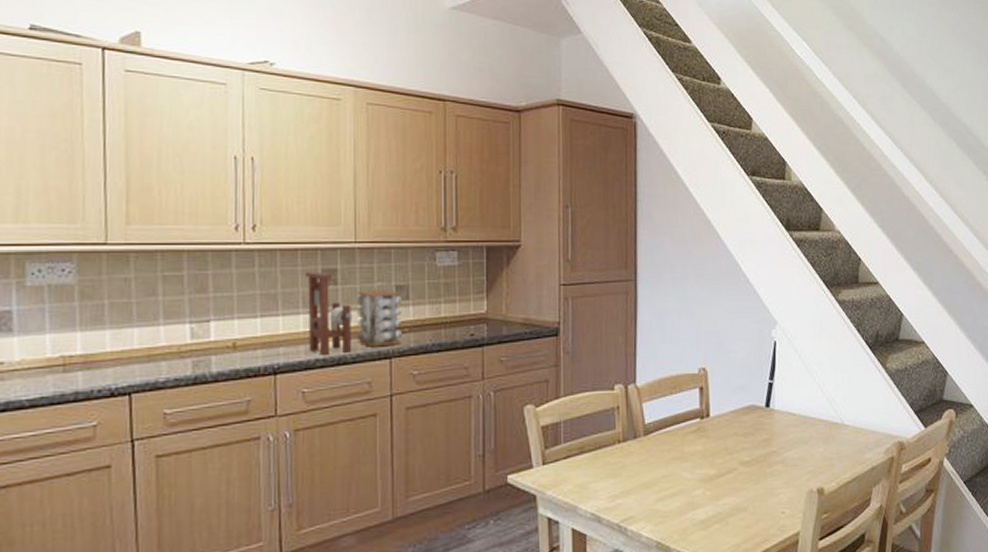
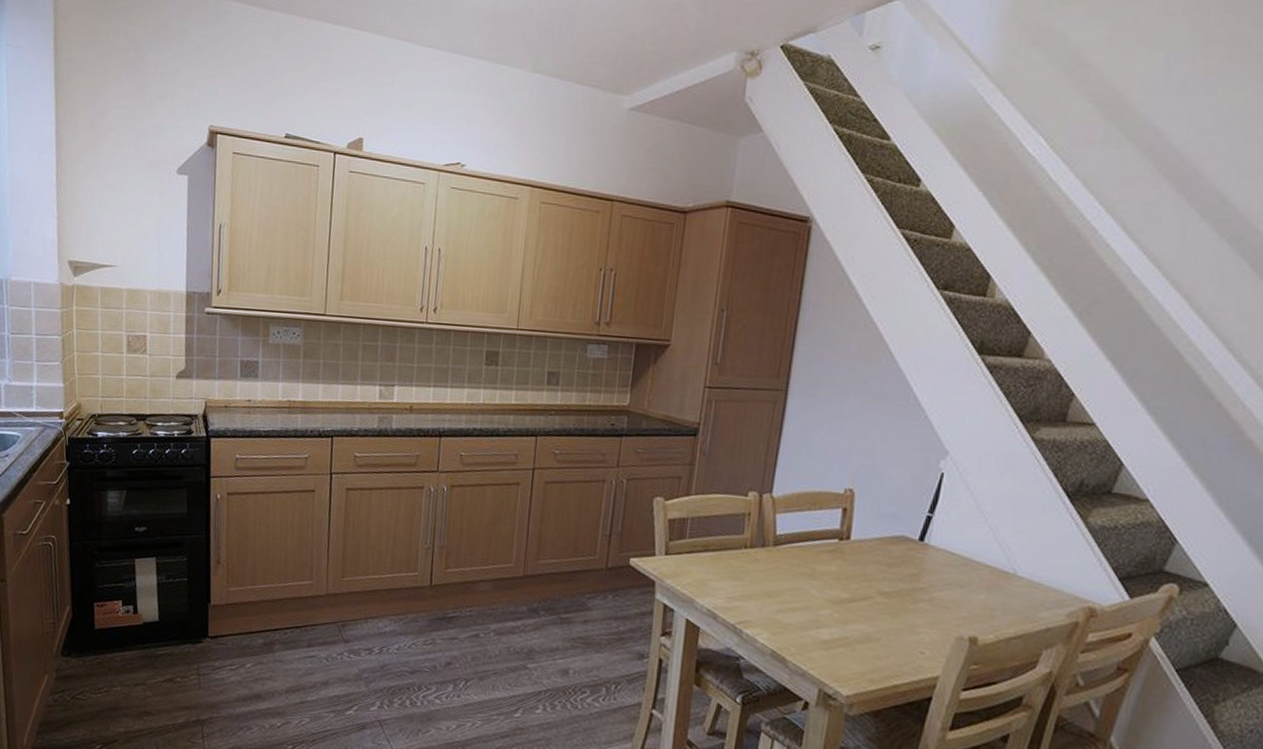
paper towel holder: present [304,271,353,356] -> none [469,351,508,427]
spice rack: present [356,282,402,347] -> none [510,367,552,426]

